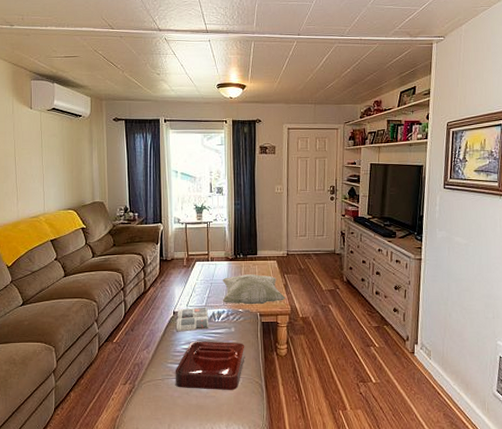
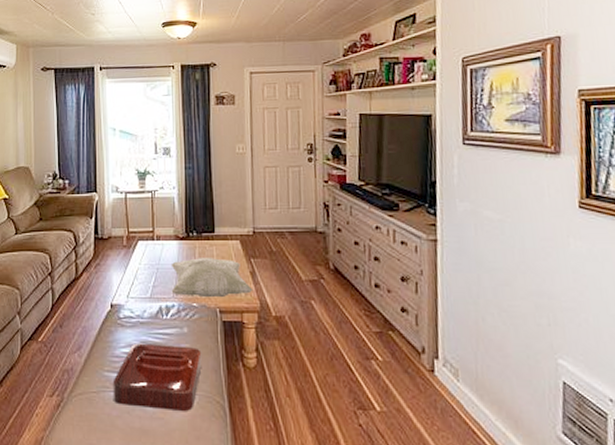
magazine: present [176,307,209,332] -> none [114,299,155,331]

